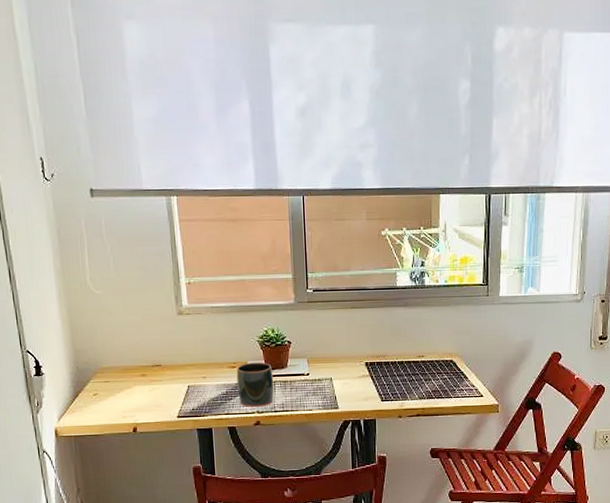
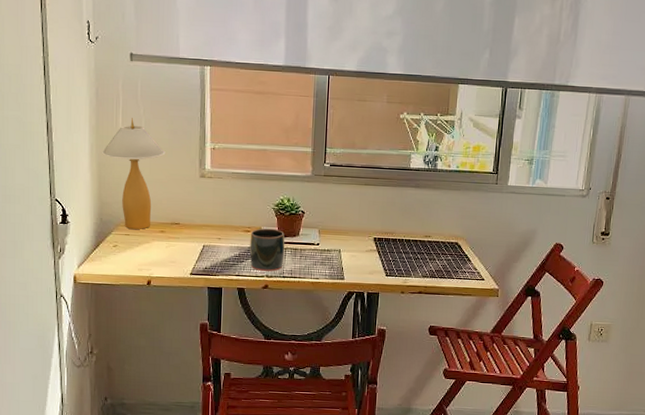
table lamp: none [70,258,139,376] -> present [101,118,166,230]

